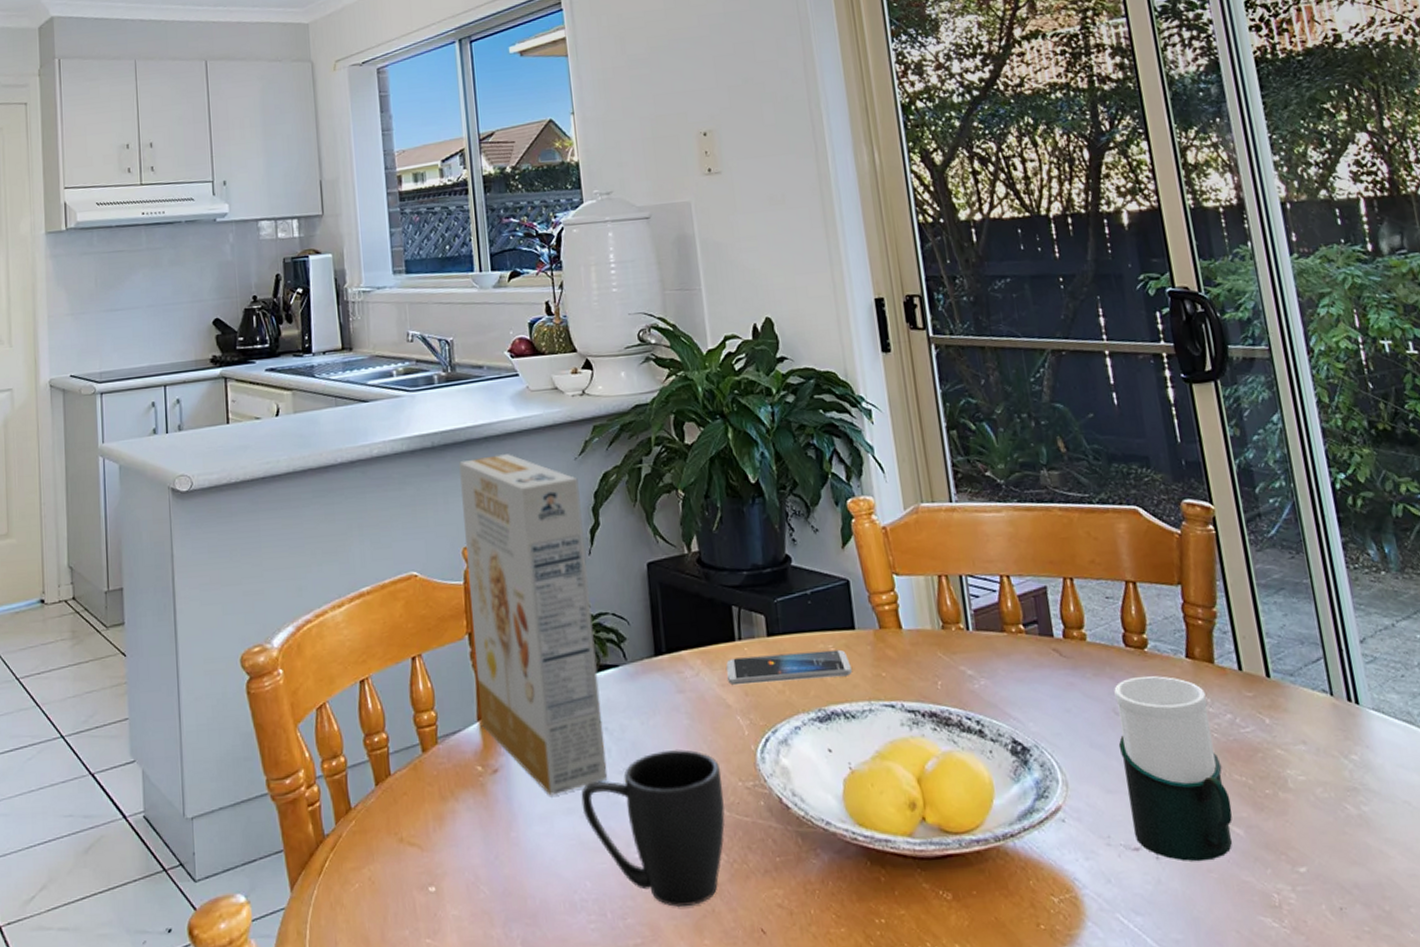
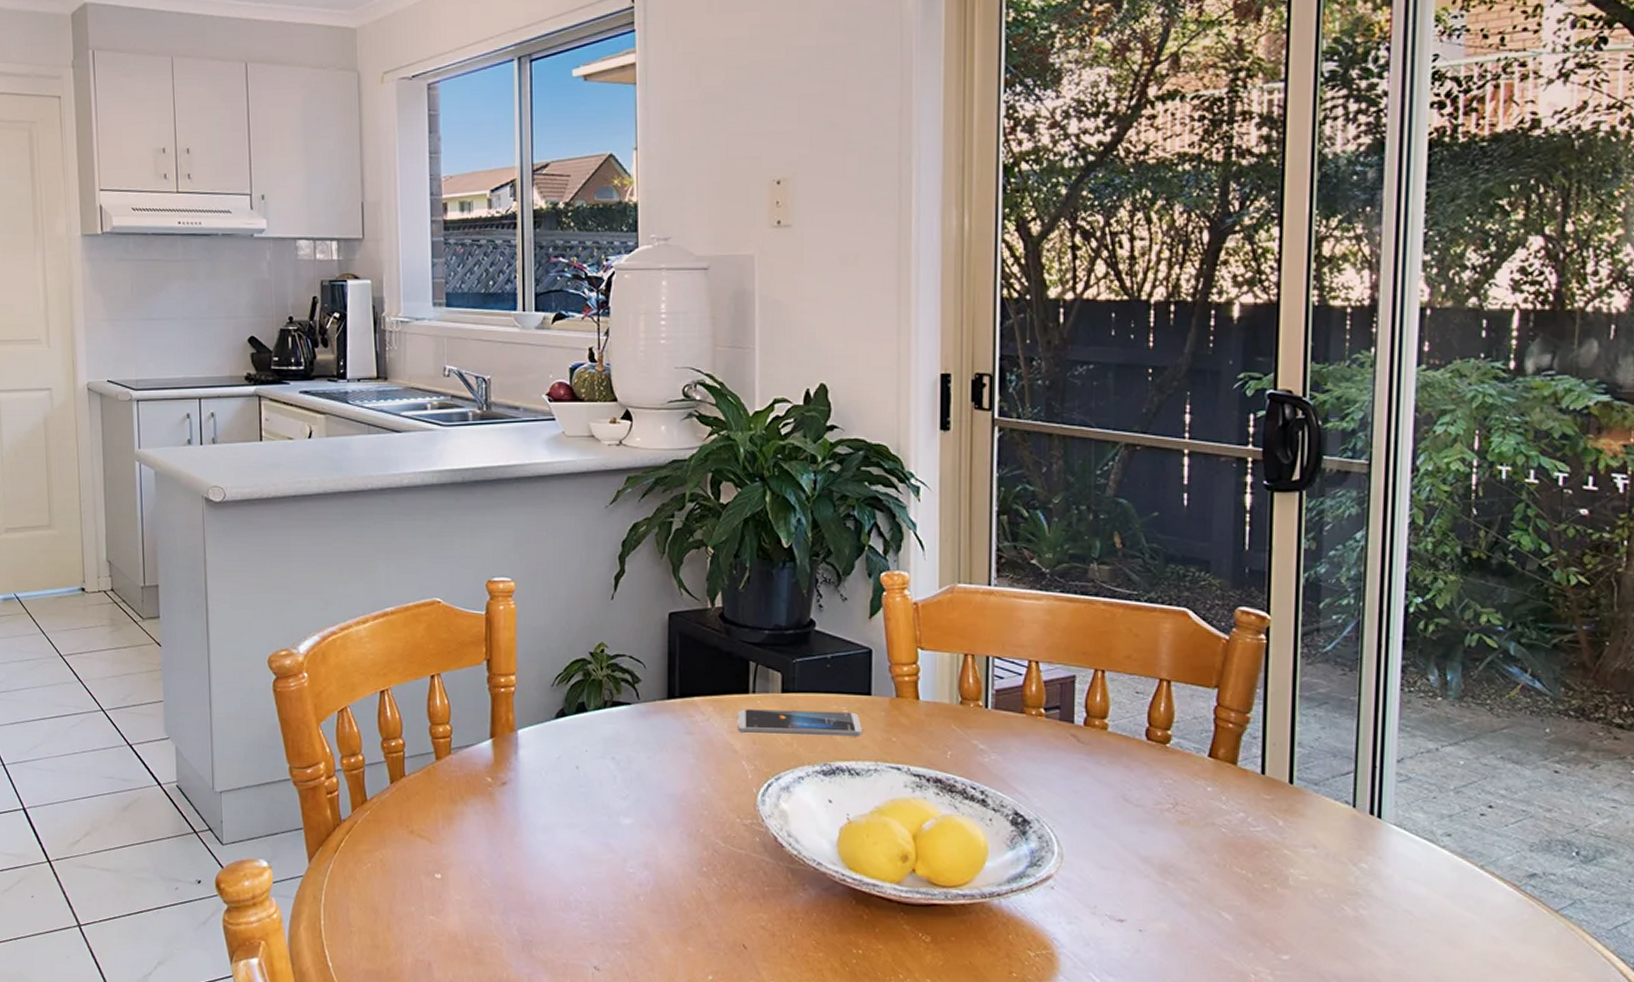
cereal box: present [459,454,608,796] -> none [489,496,611,811]
mug: present [581,749,725,908] -> none [584,783,721,918]
cup: present [1114,675,1233,862] -> none [1121,768,1226,939]

